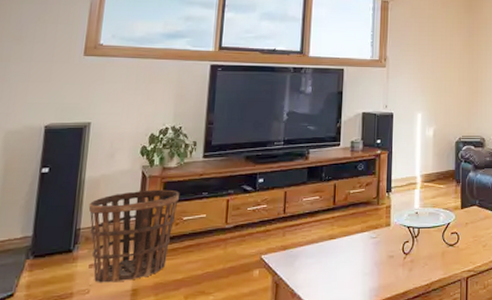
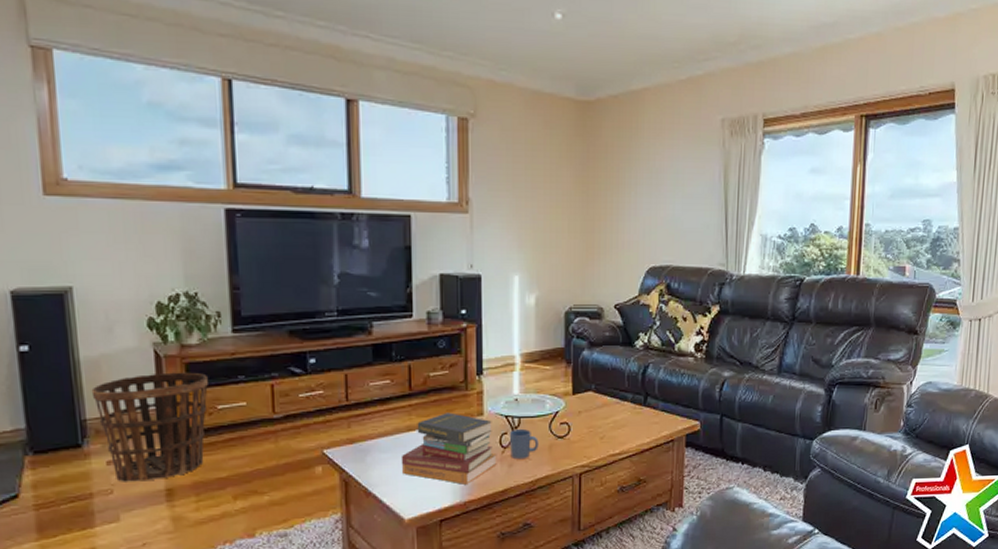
books: none [322,224,400,287] -> present [401,412,497,485]
mug: none [410,237,434,265] -> present [509,428,539,460]

